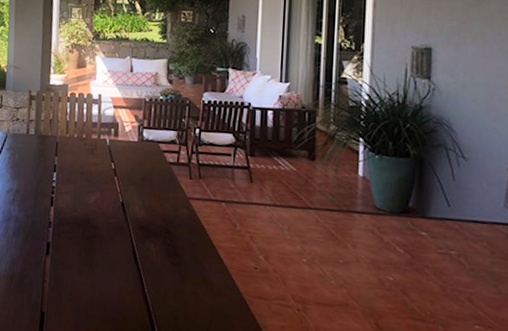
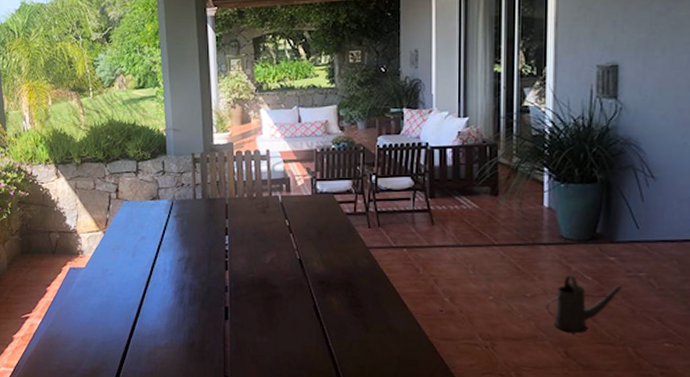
watering can: none [357,246,432,306] -> present [545,275,621,333]

